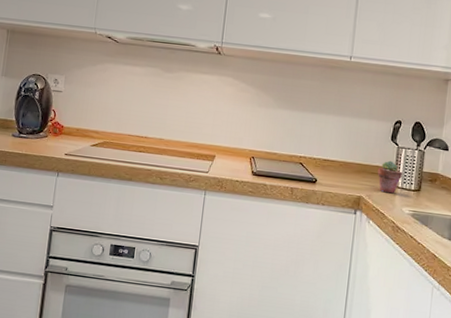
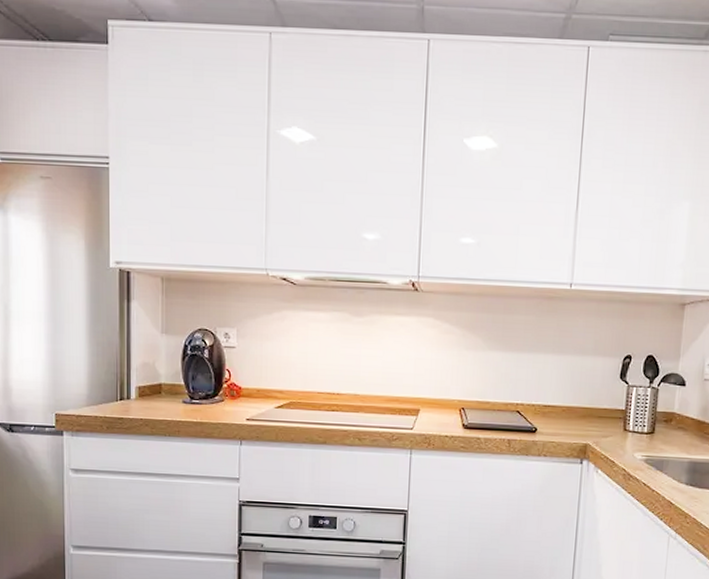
potted succulent: present [377,160,403,194] -> none [605,401,635,439]

